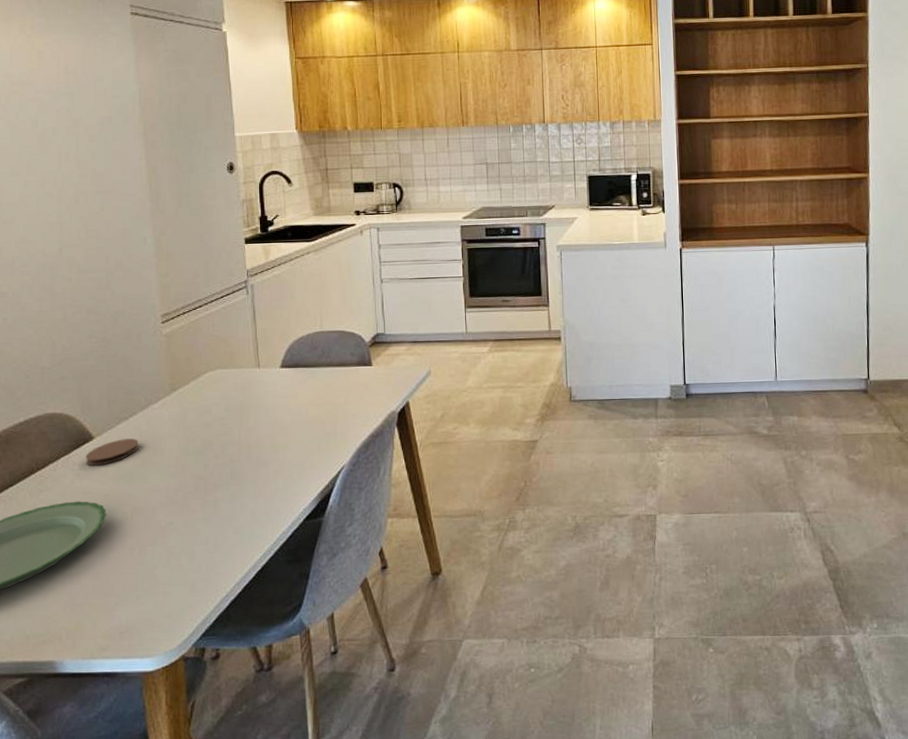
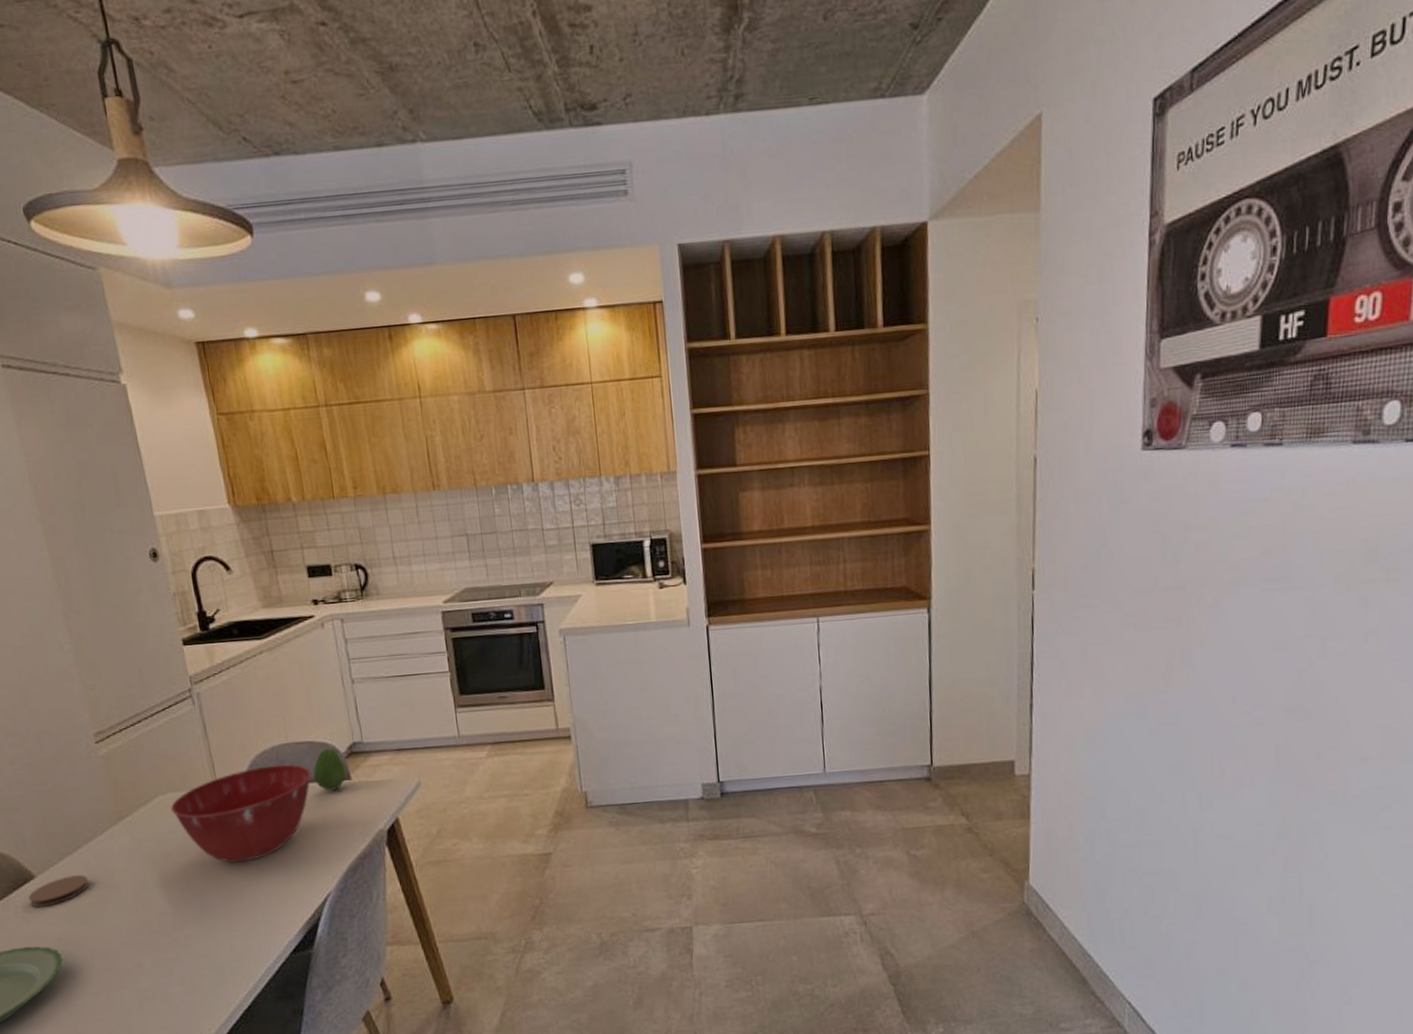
mixing bowl: none [217,349,339,435] -> present [170,764,312,863]
fruit: none [340,338,369,376] -> present [313,748,347,792]

